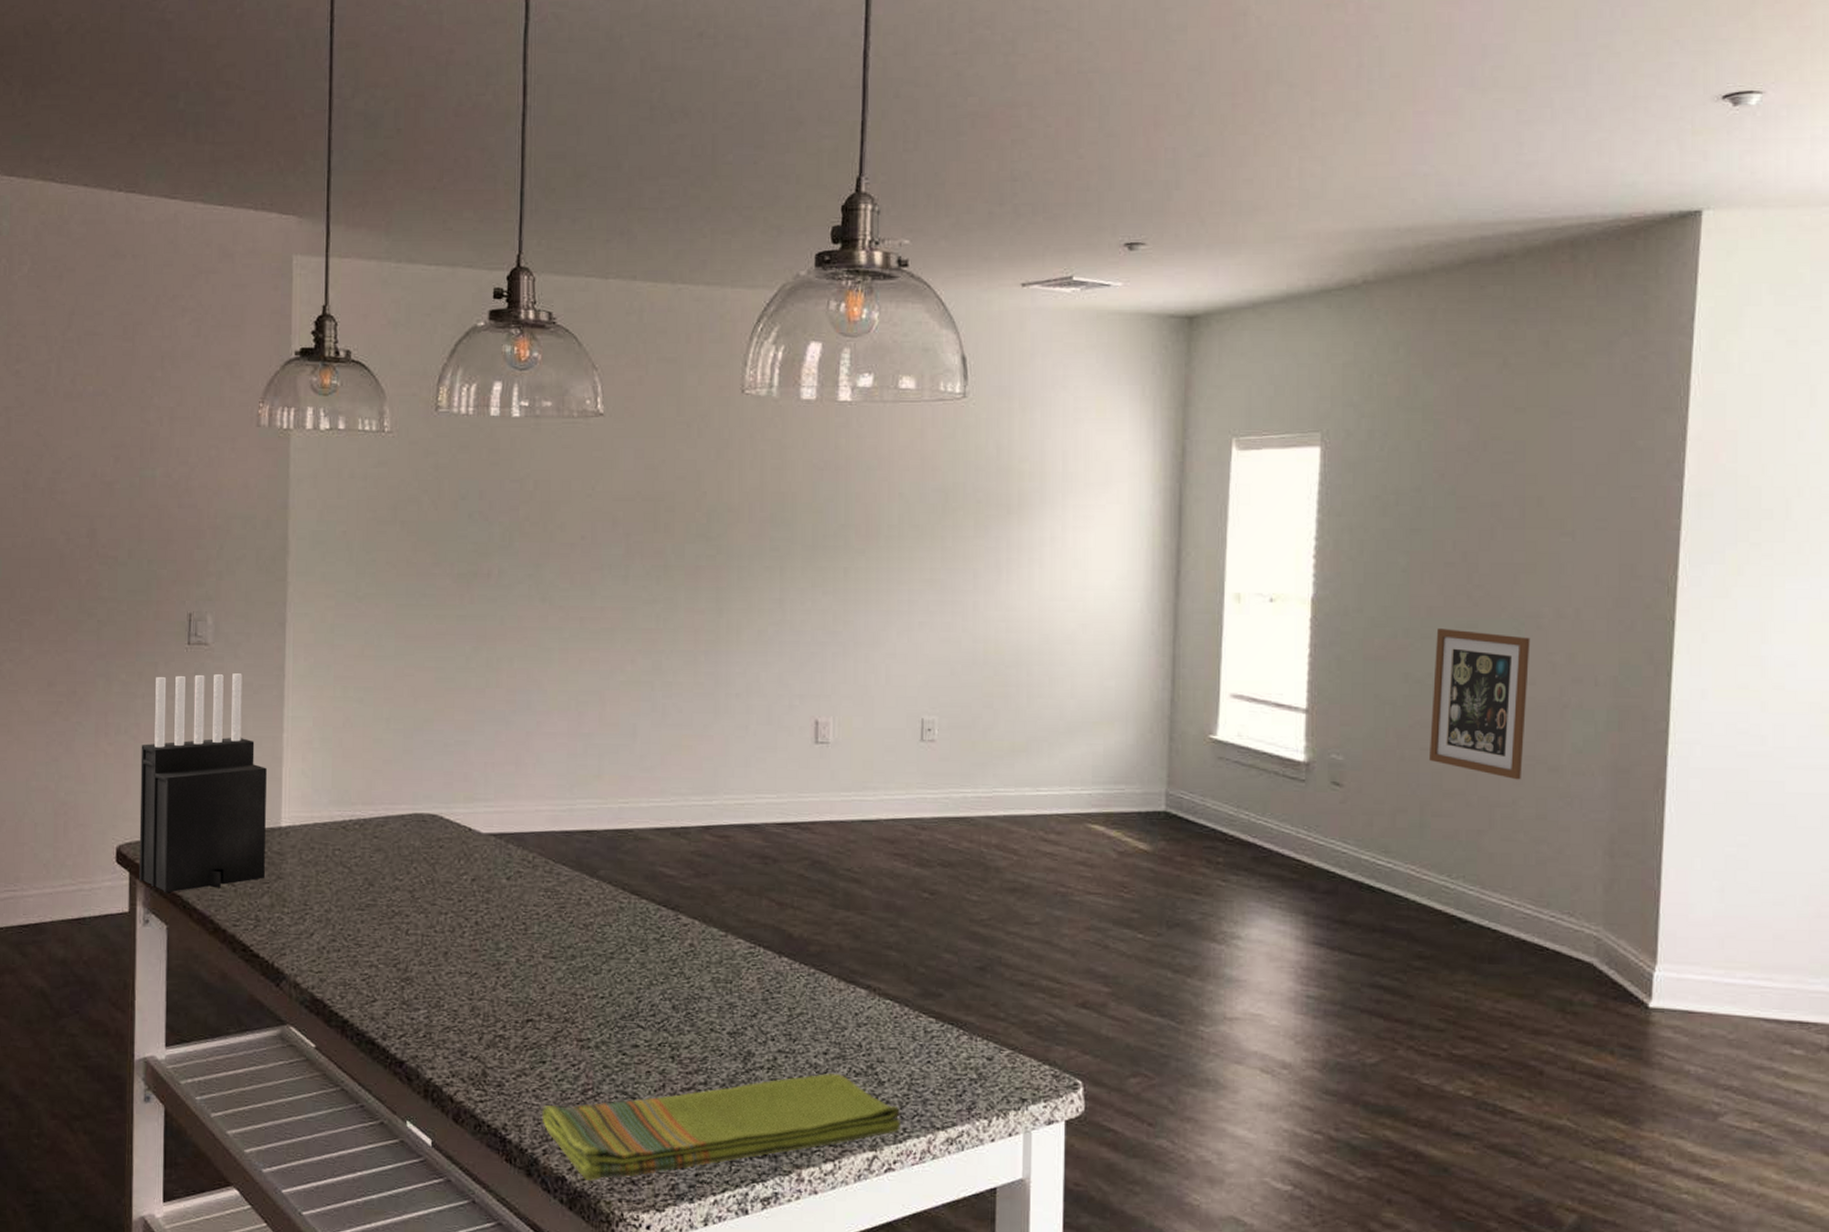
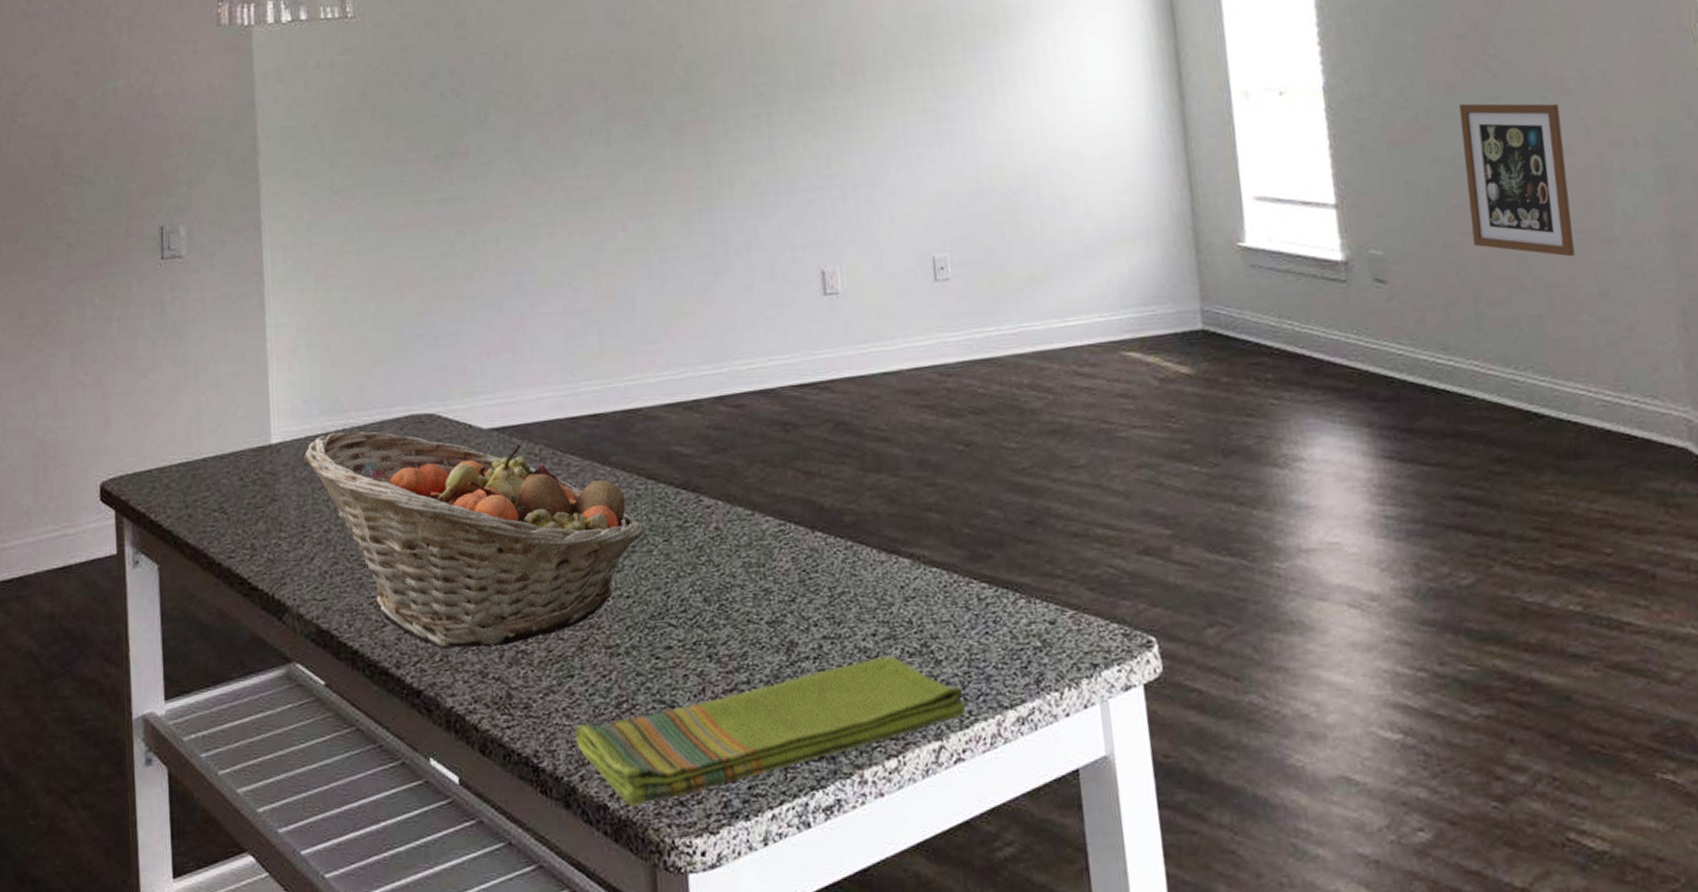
knife block: present [139,673,267,893] -> none [119,284,258,530]
fruit basket: none [310,822,623,1029] -> present [303,430,643,649]

